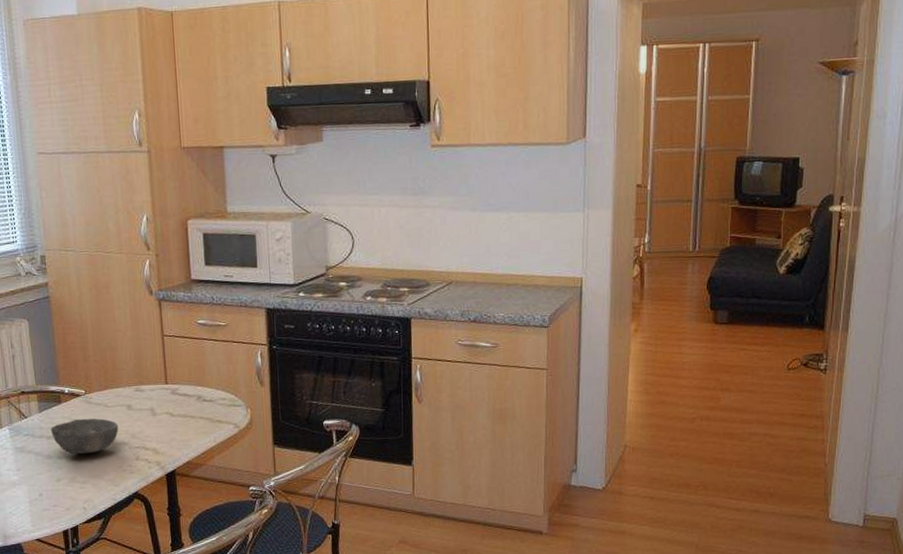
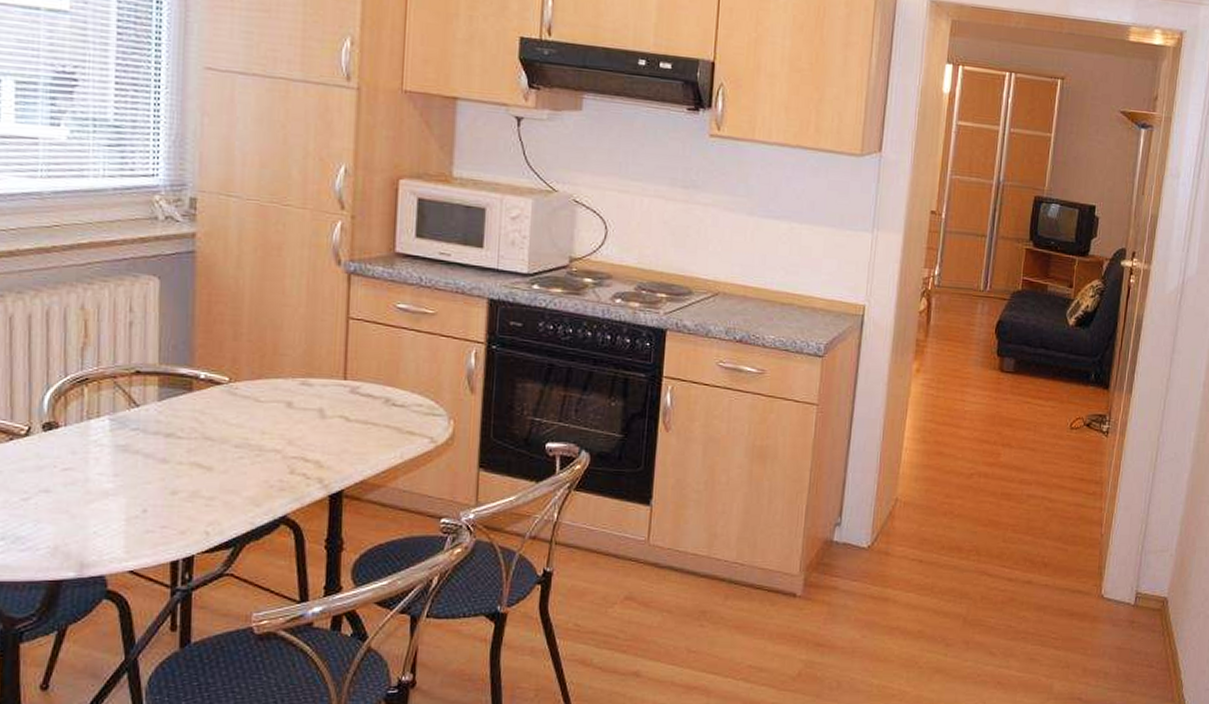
bowl: present [50,418,119,455] -> none [171,414,271,461]

